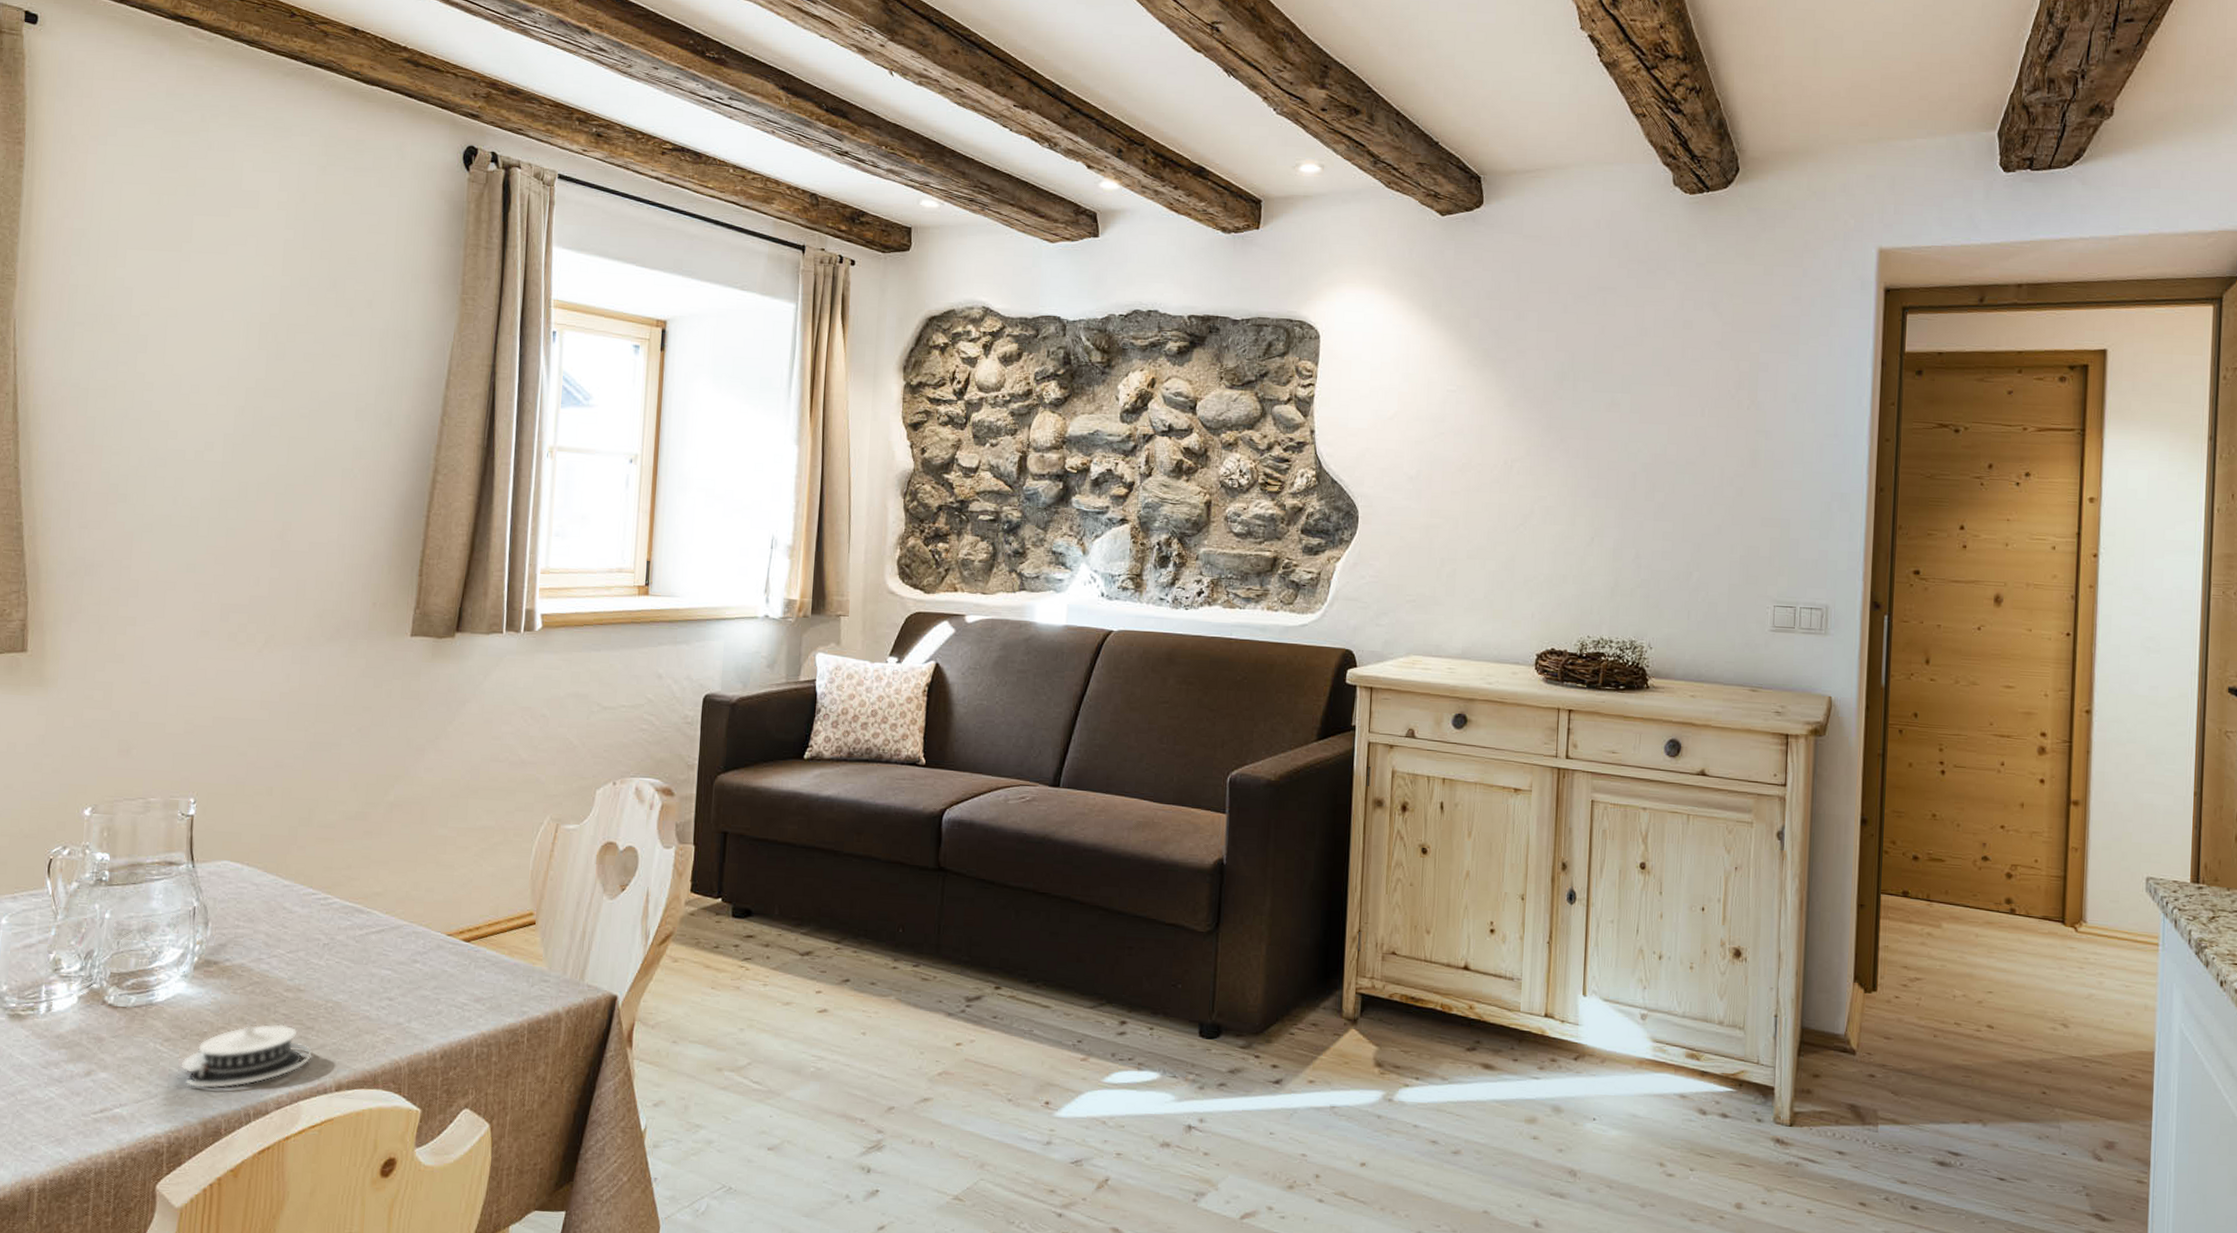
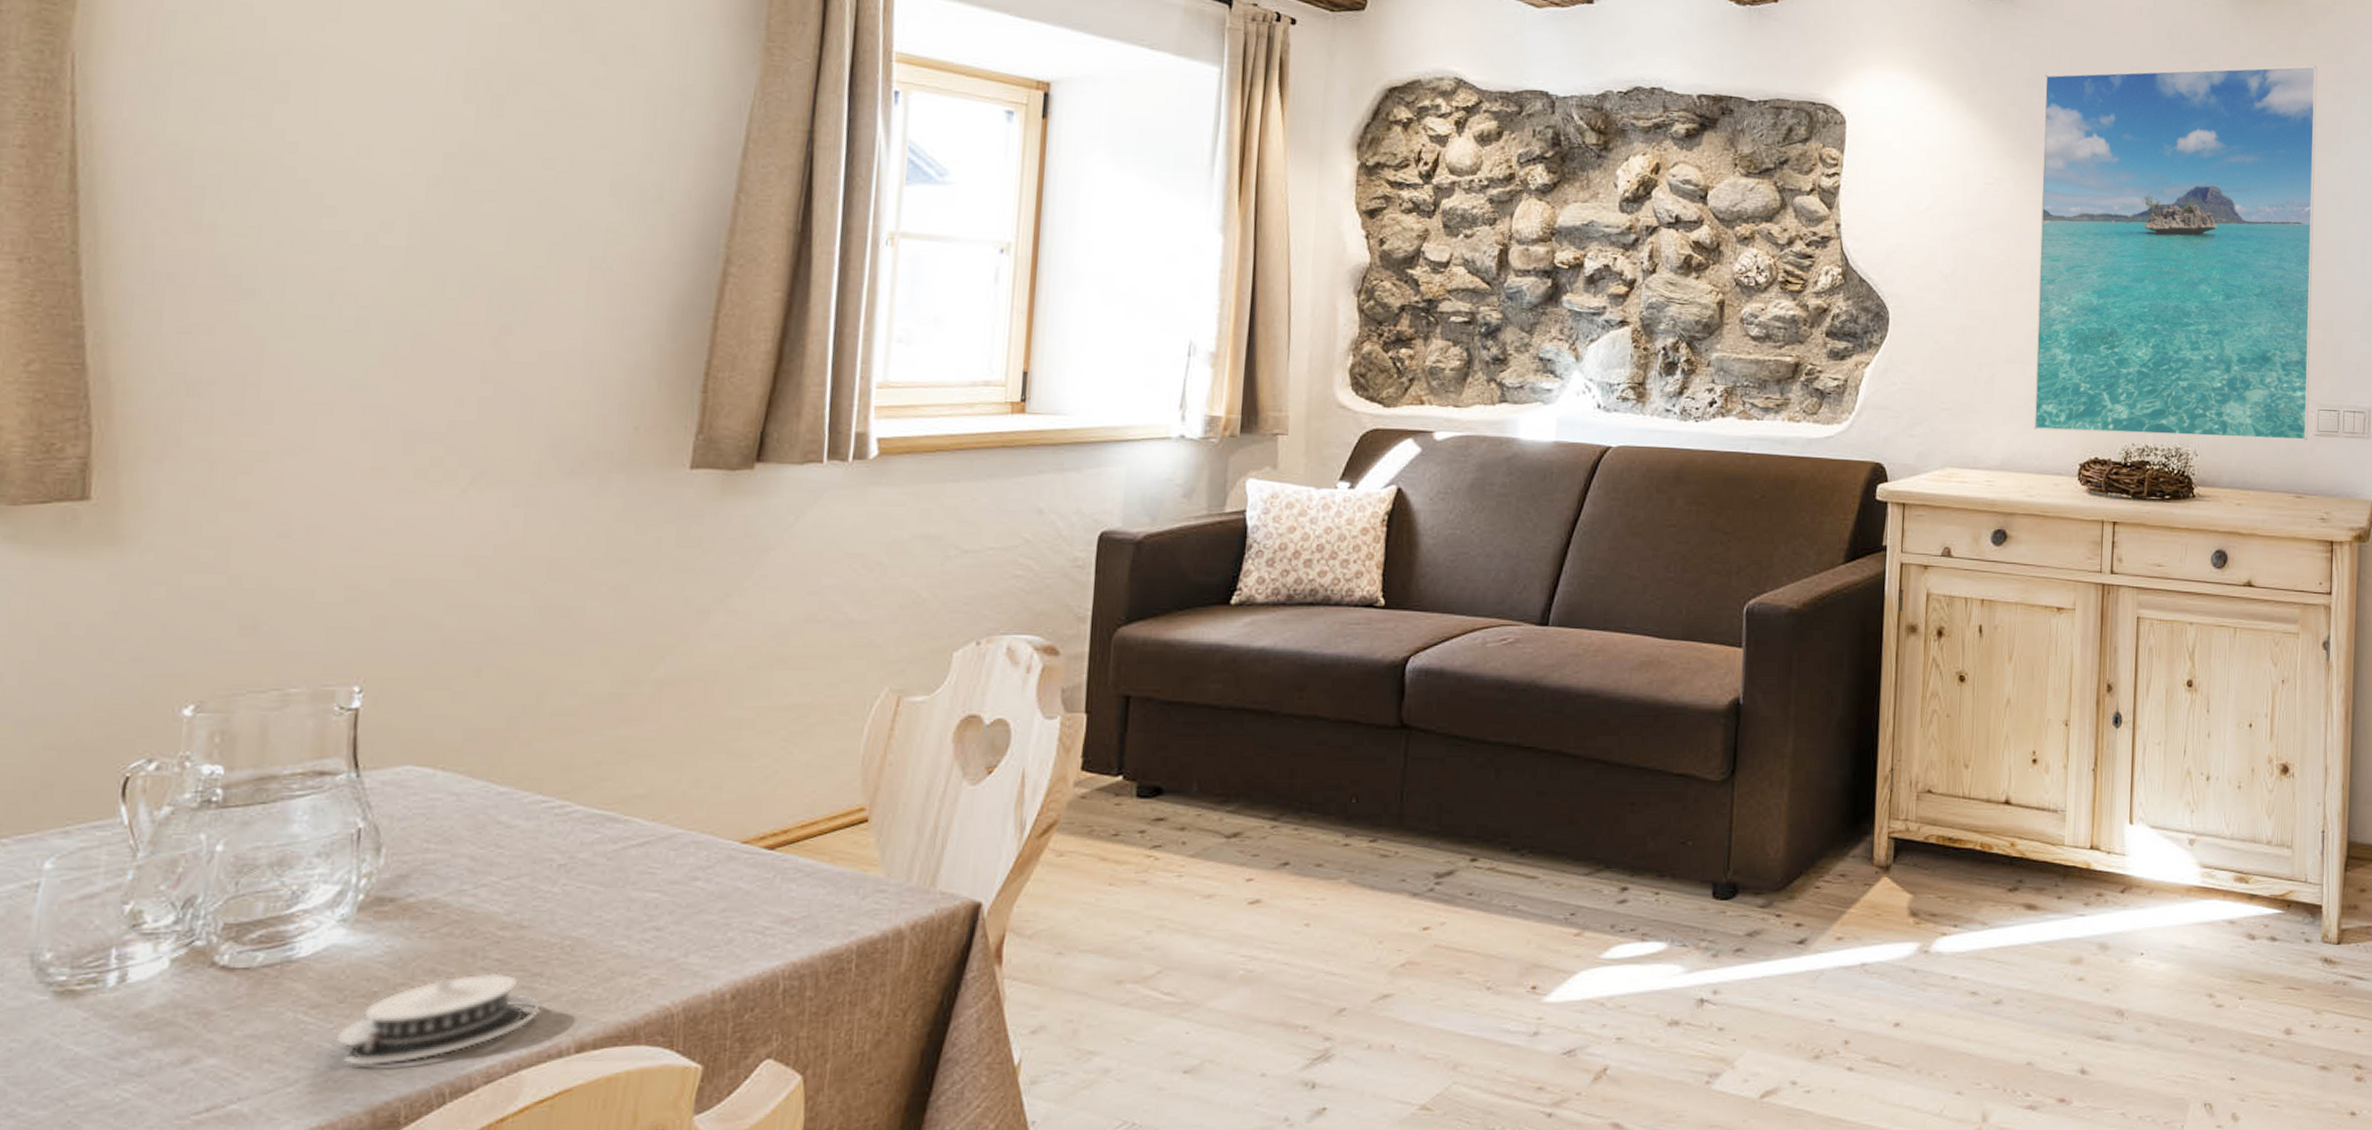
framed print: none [1492,270,1776,636] -> present [2033,65,2318,441]

